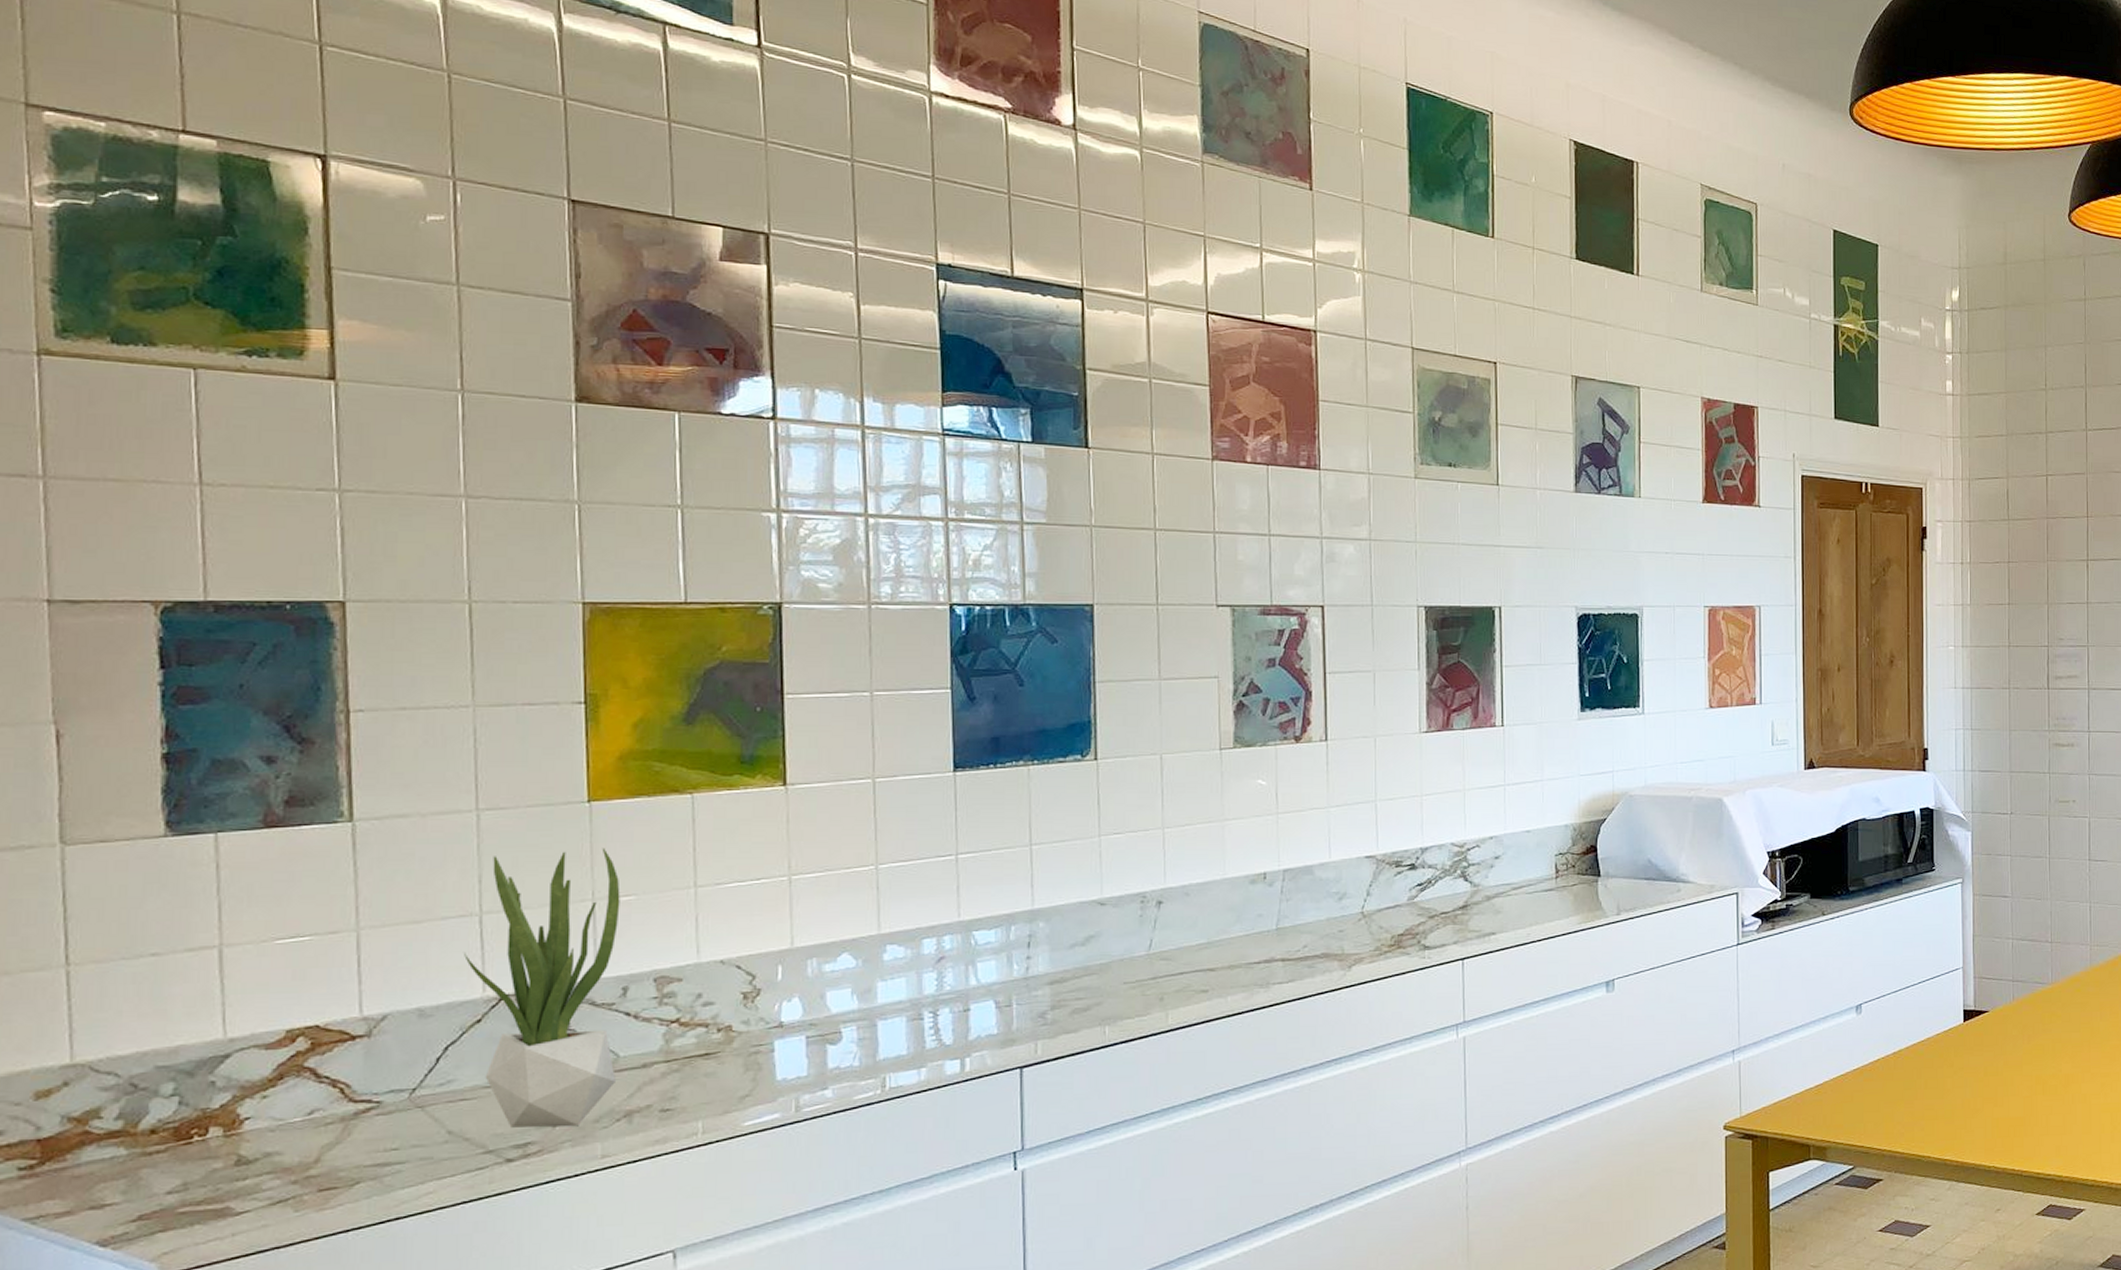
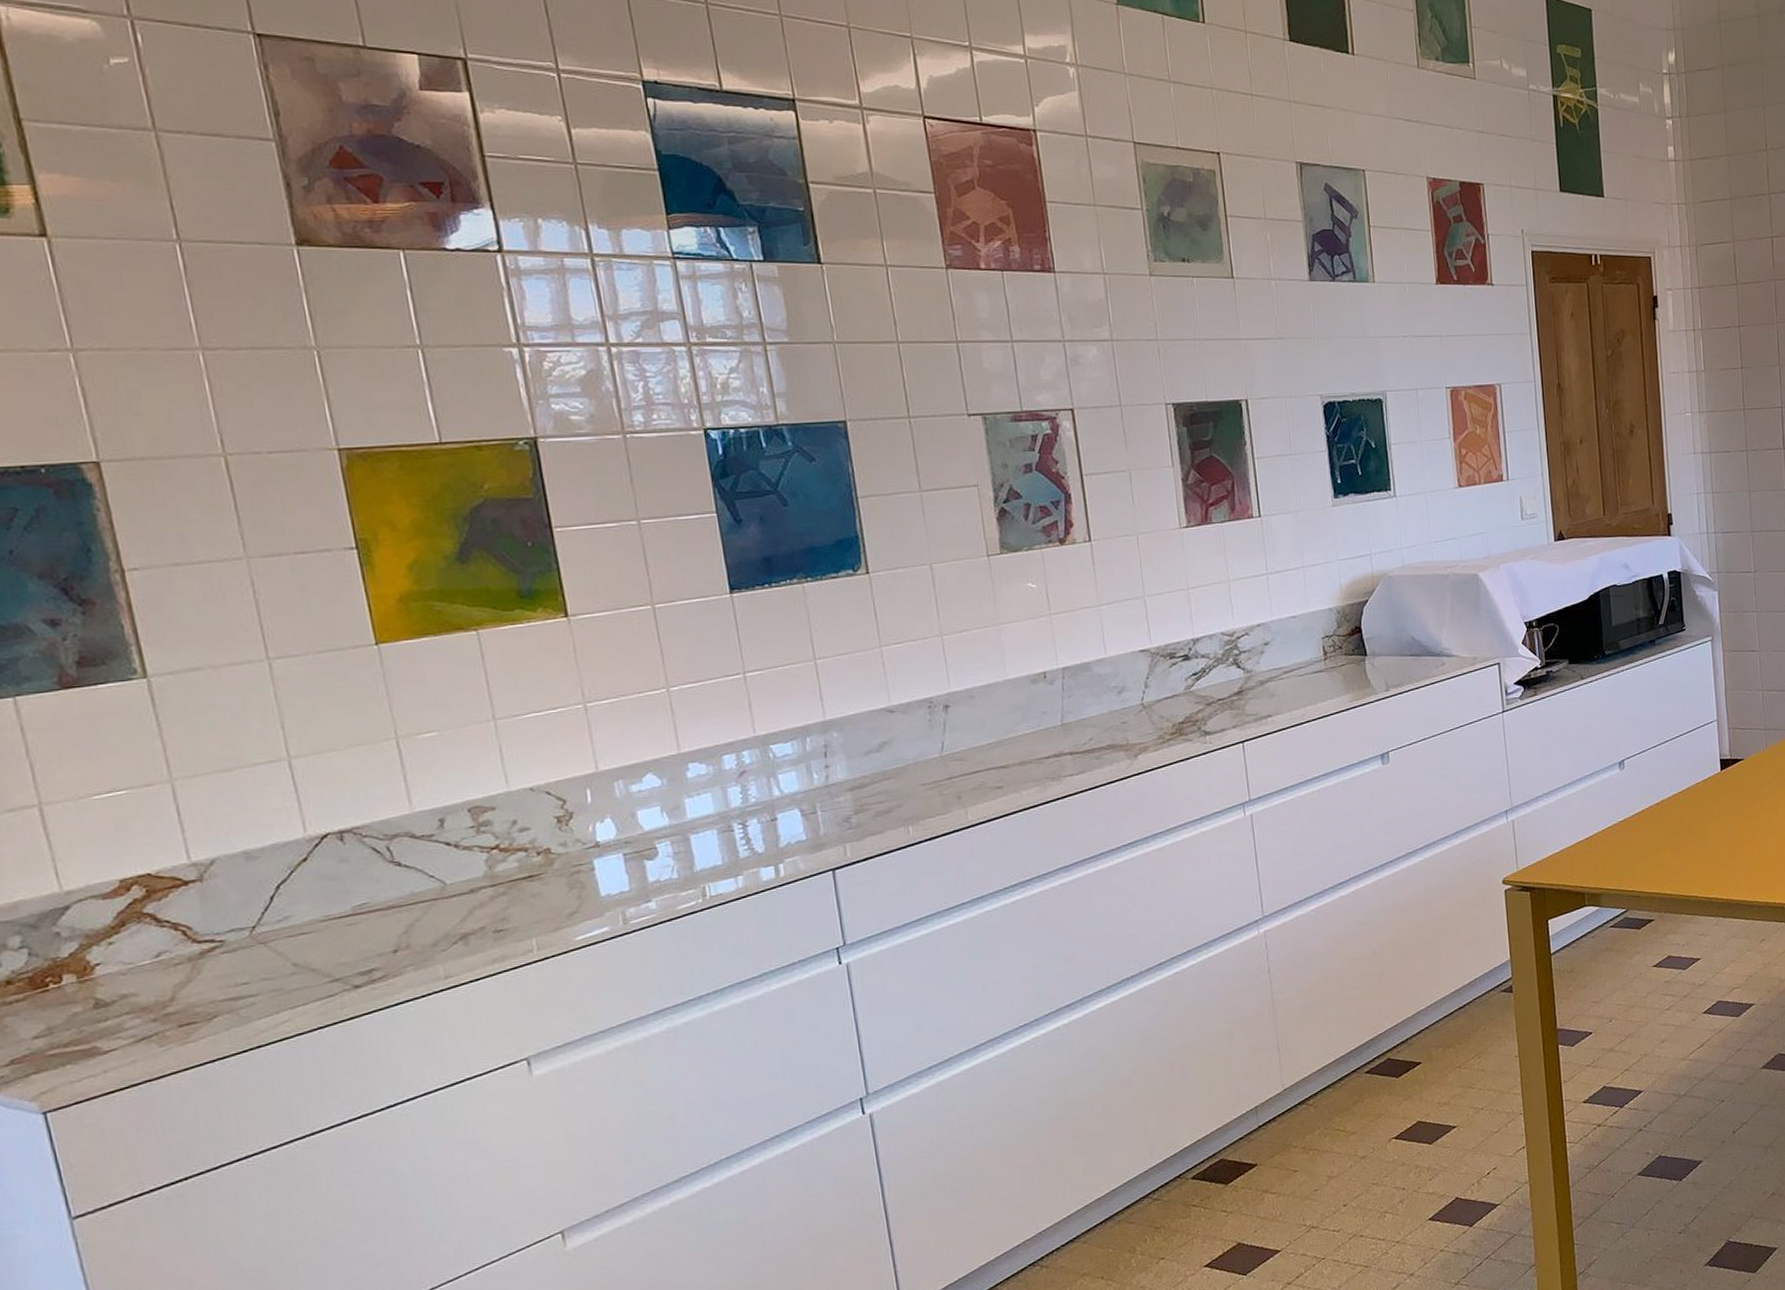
potted plant: present [464,847,620,1128] -> none [280,687,447,957]

